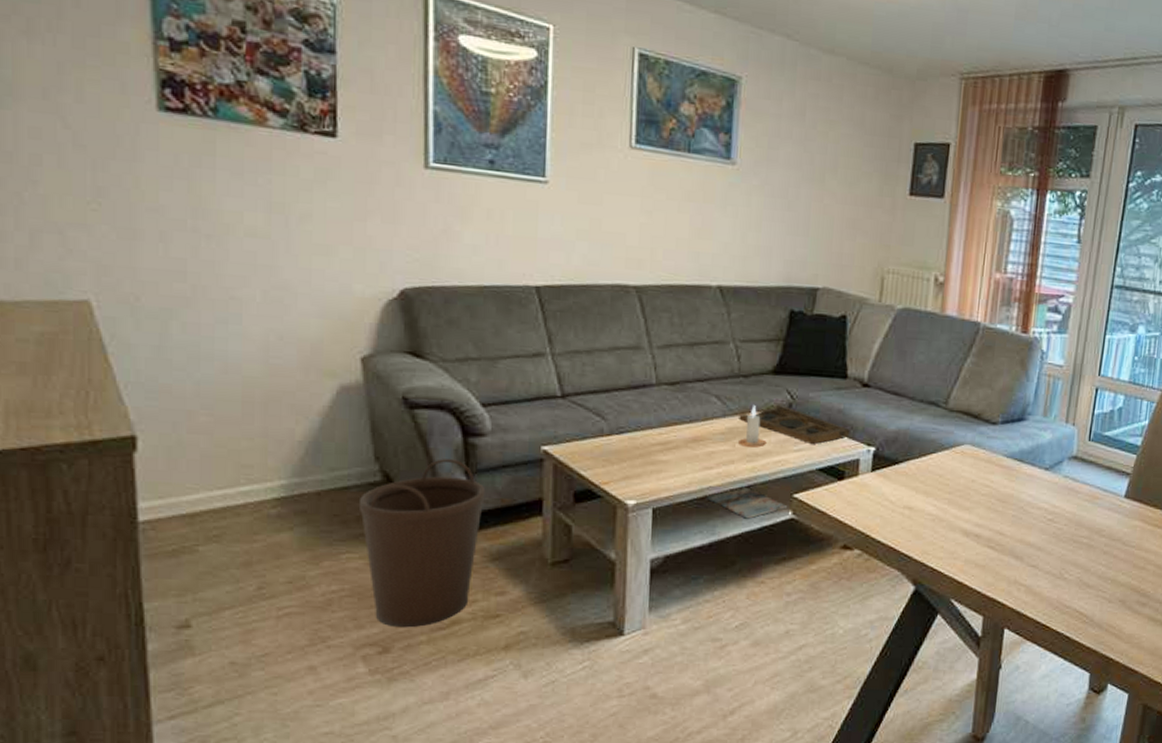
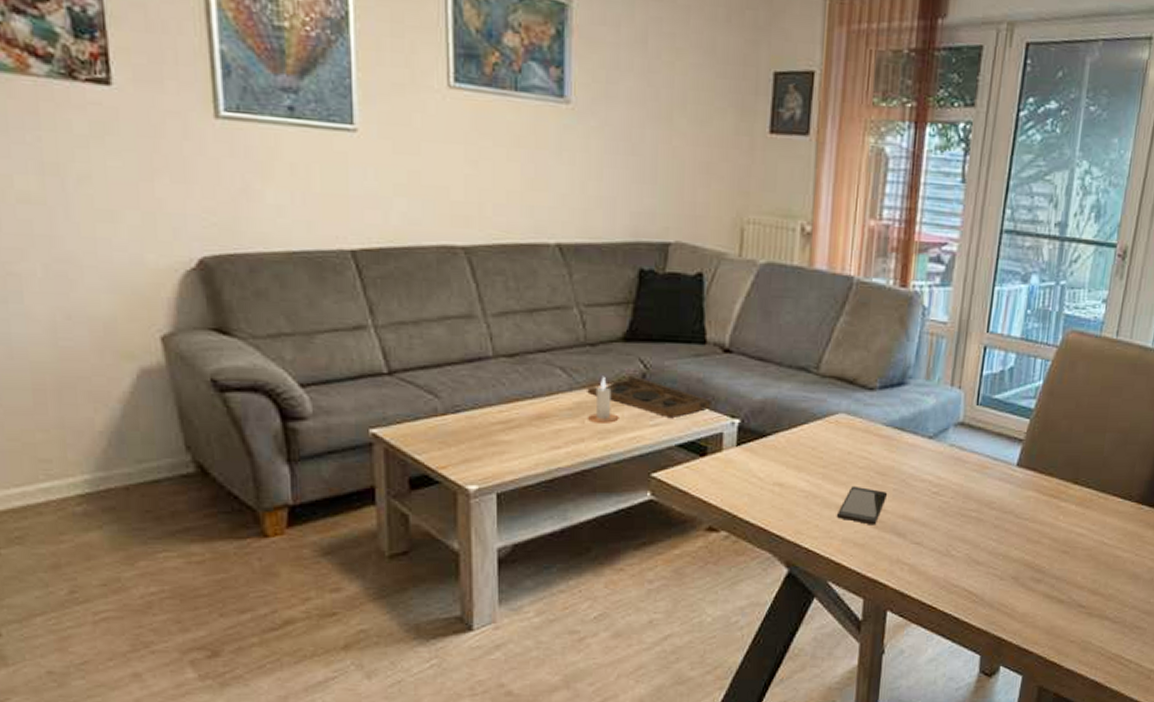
basket: present [358,459,486,628] -> none [171,446,311,630]
magazine: present [705,487,787,519] -> none [554,467,645,502]
smartphone: none [960,511,1007,548] -> present [836,485,888,525]

